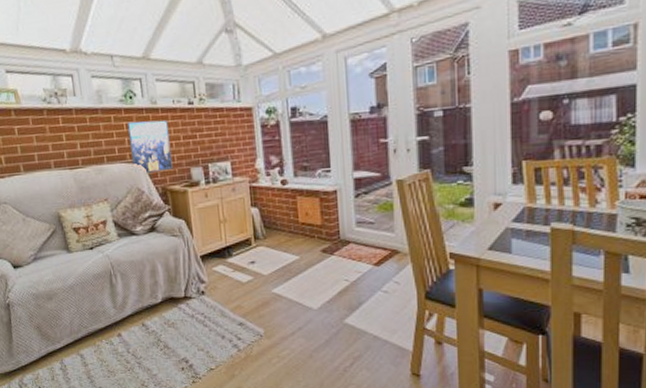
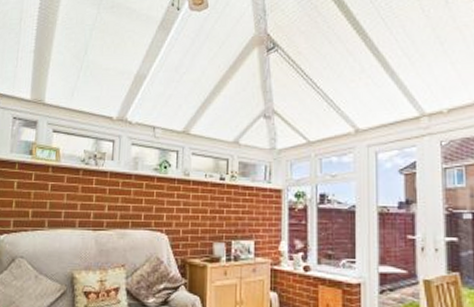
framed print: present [126,120,173,173] -> none [155,190,197,243]

